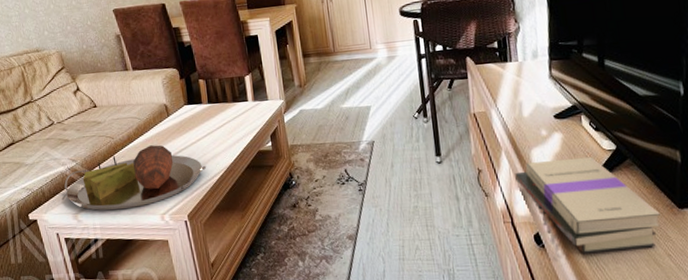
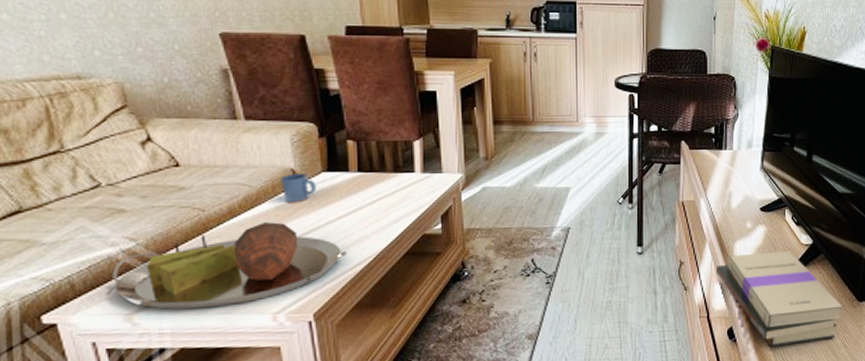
mug: none [158,107,182,131] -> present [280,173,316,204]

